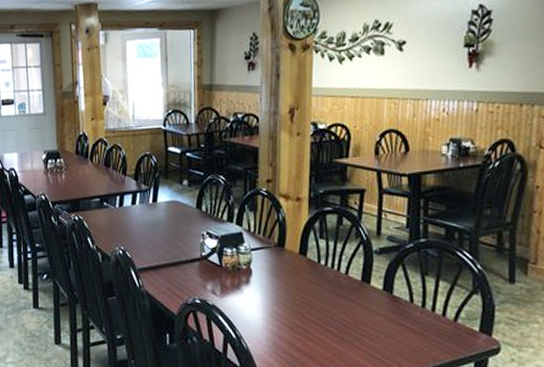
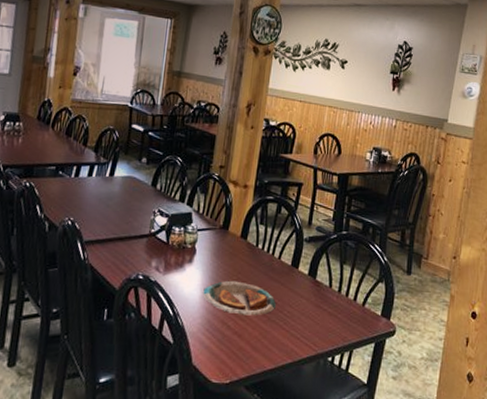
plate: none [265,300,348,336] -> present [203,280,276,316]

